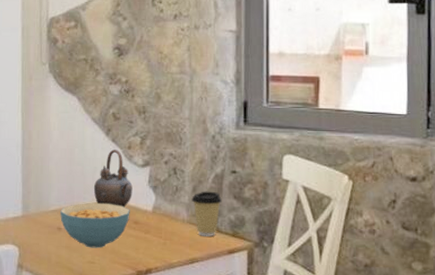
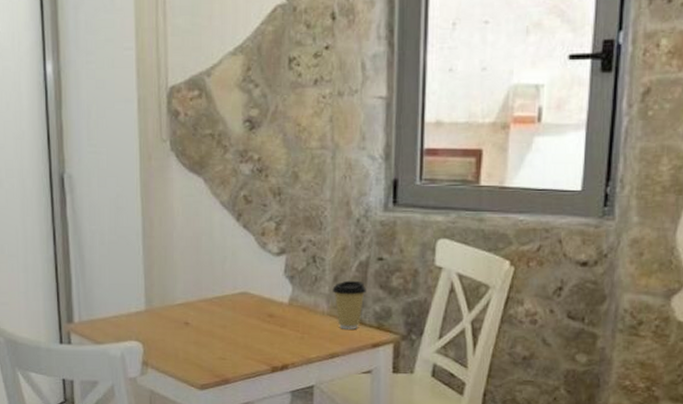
cereal bowl: present [60,203,130,248] -> none [187,296,264,344]
teapot: present [93,149,133,208] -> none [223,236,267,300]

